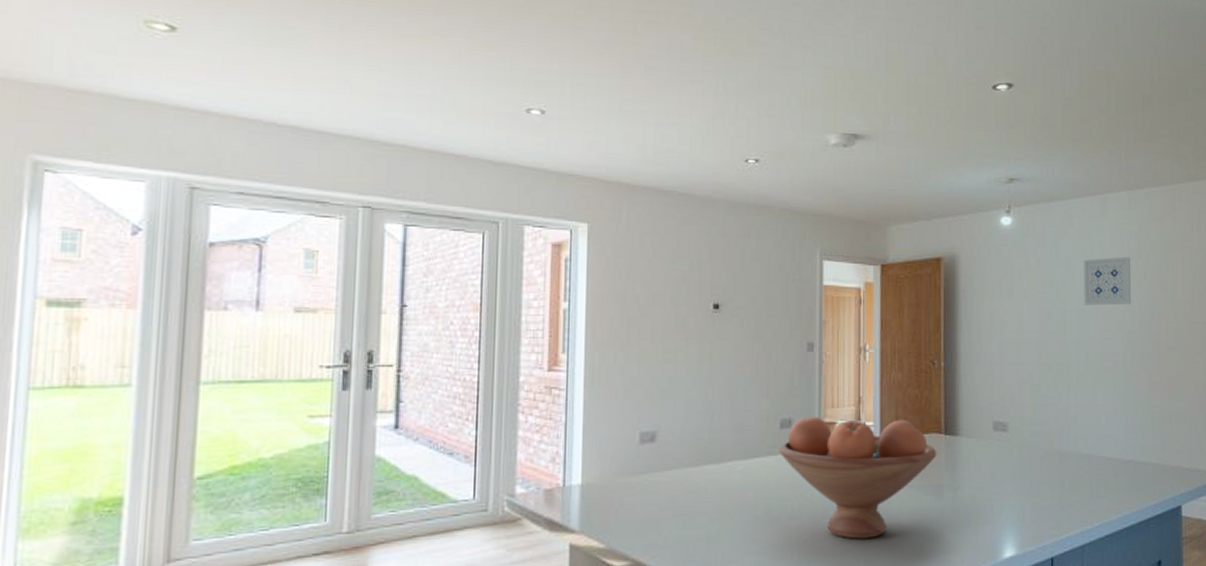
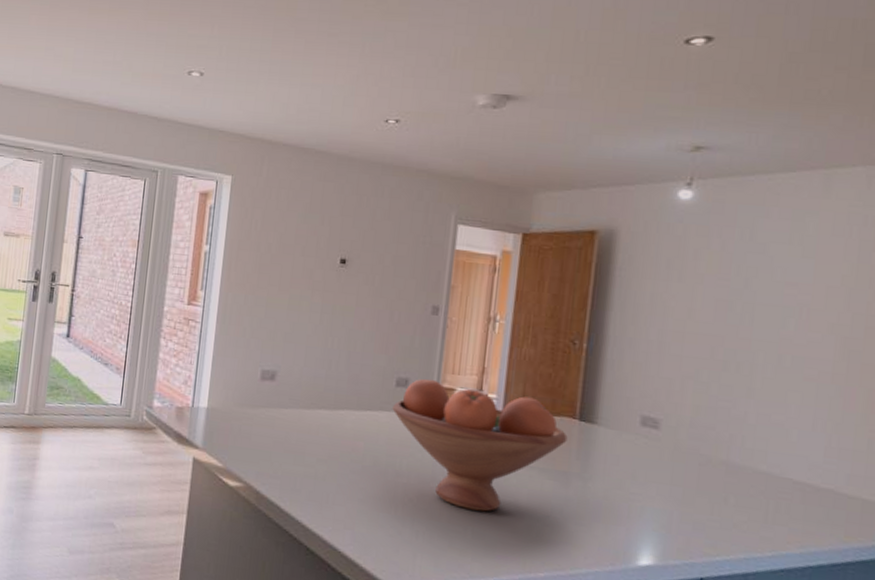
wall art: present [1083,256,1131,306] -> none [783,245,862,305]

